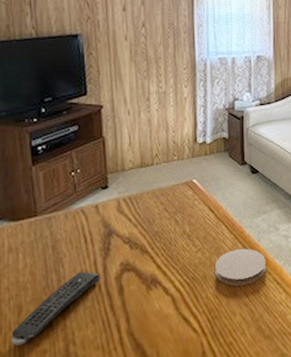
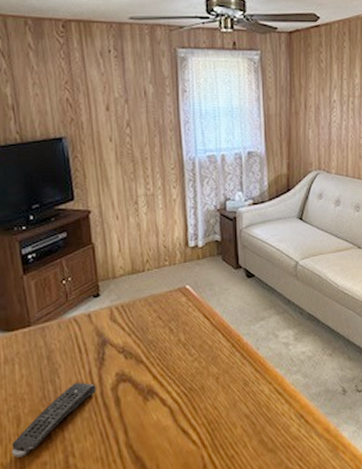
coaster: present [215,248,266,286] -> none [213,357,266,397]

